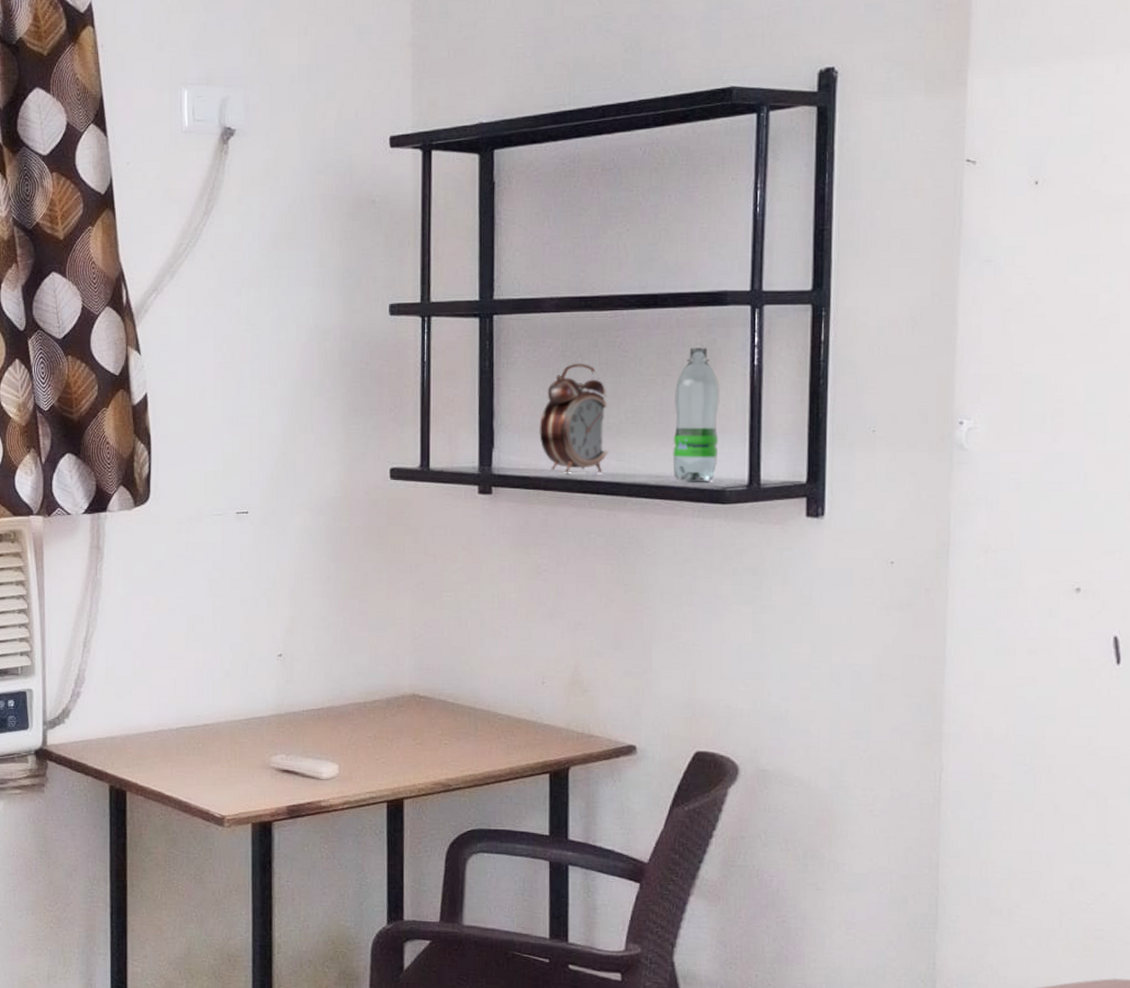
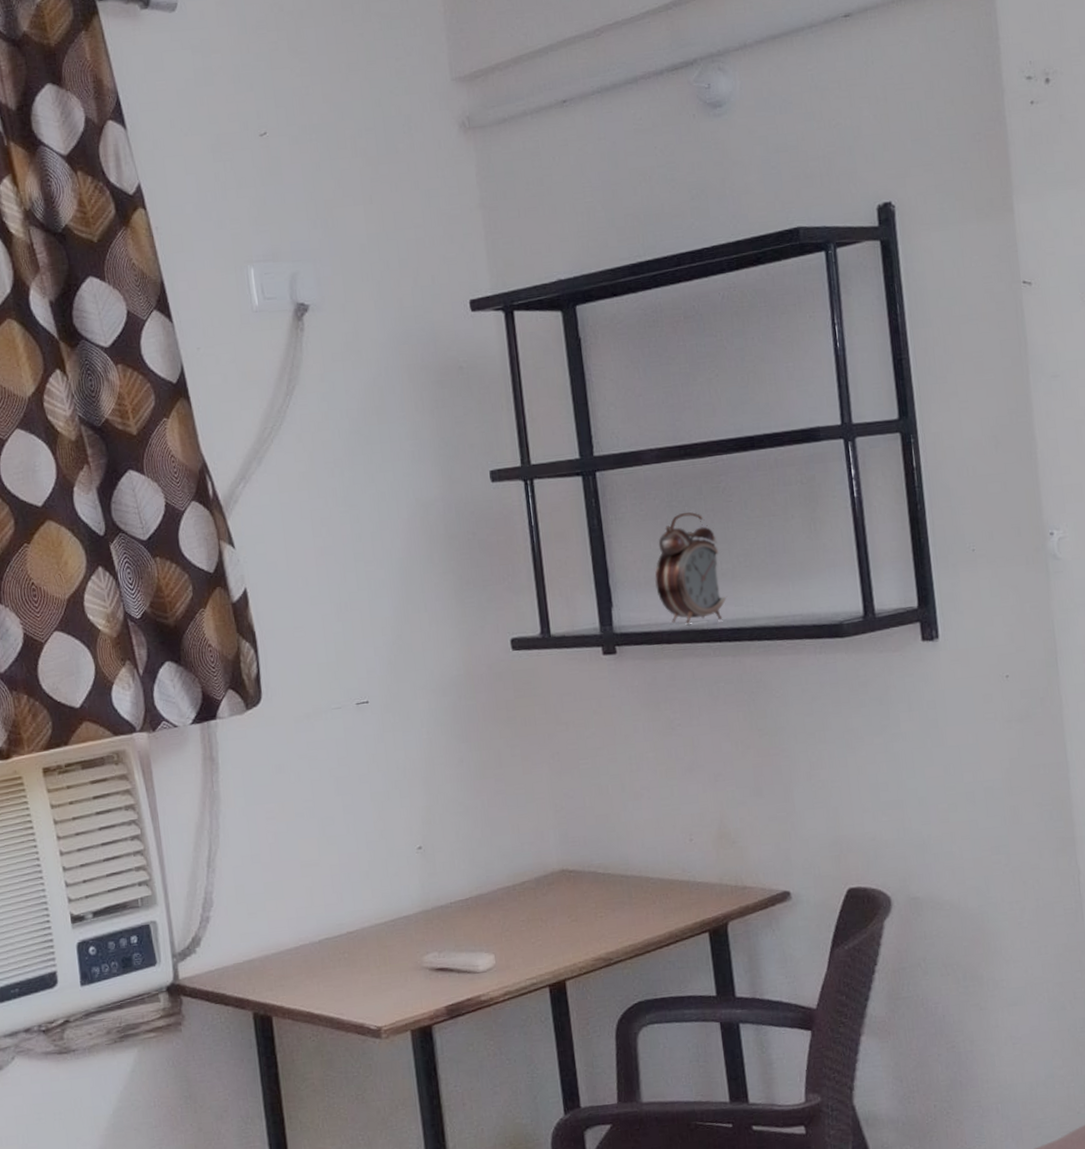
bottle: present [672,347,720,482] -> none [782,484,832,619]

